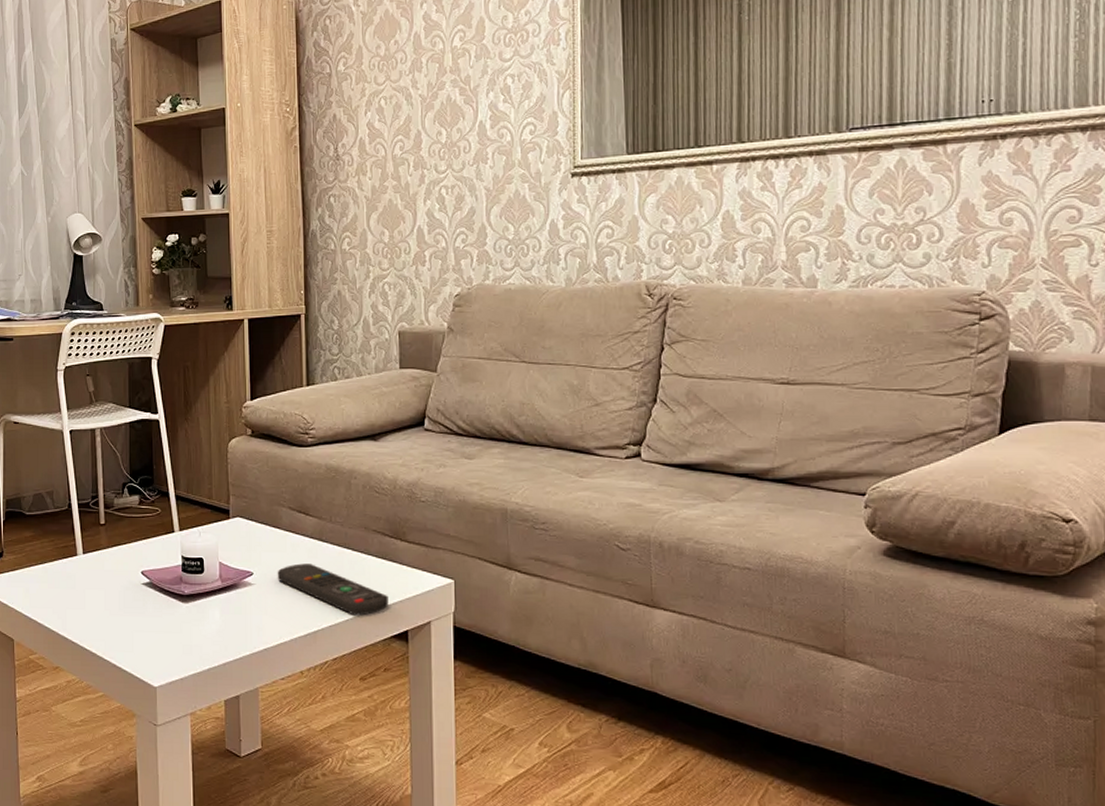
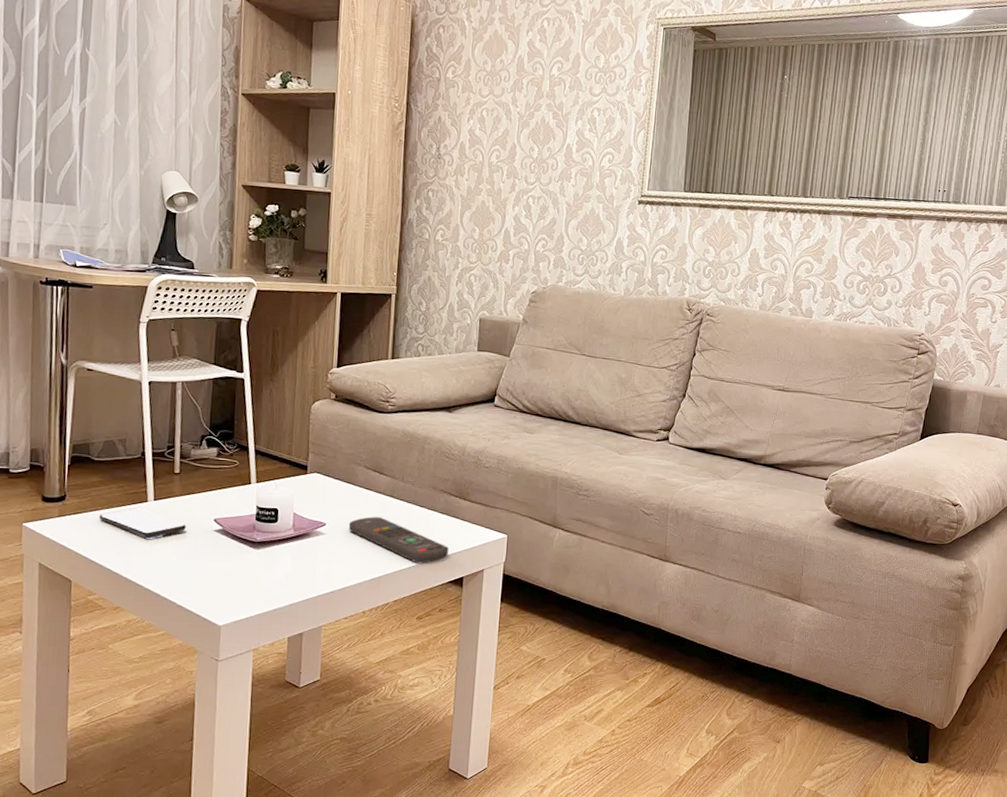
smartphone: none [34,562,115,595] -> present [99,508,186,539]

